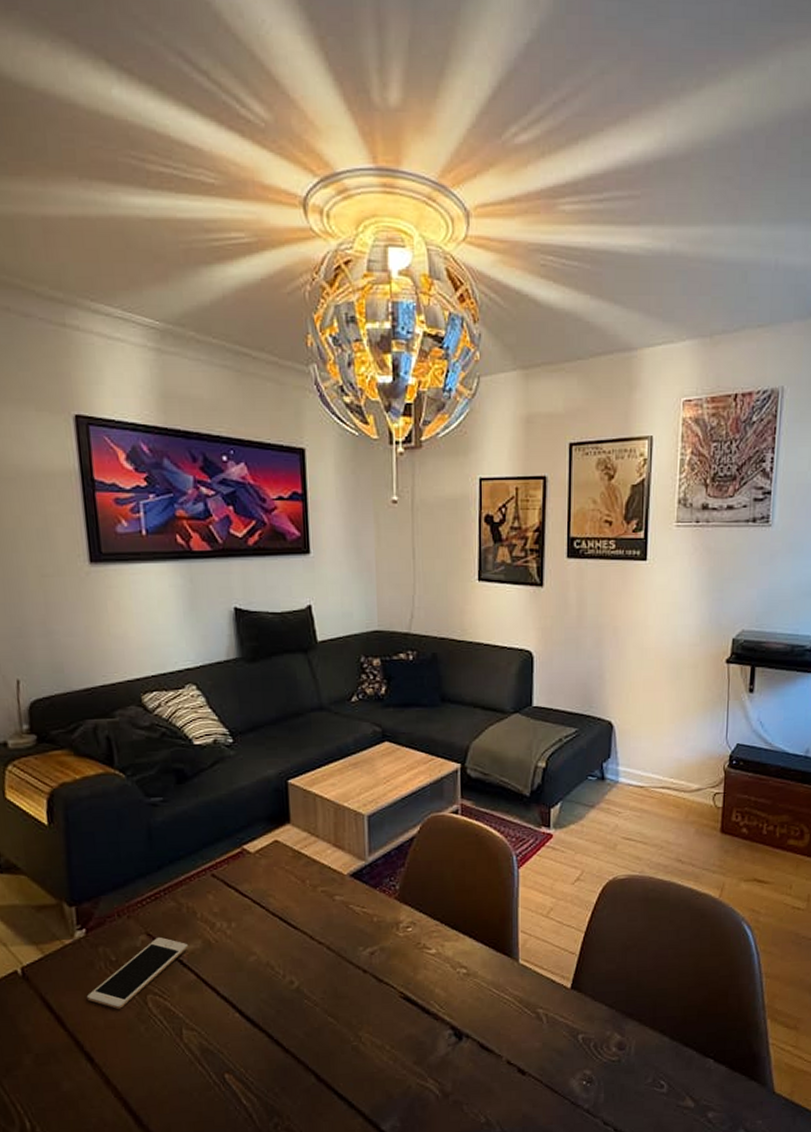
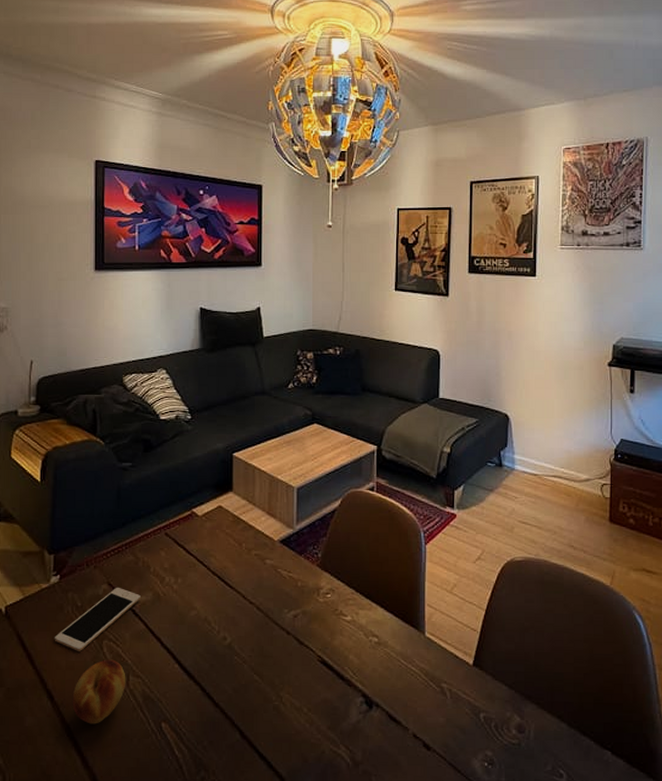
fruit: none [116,1014,179,1083] -> present [72,659,126,724]

